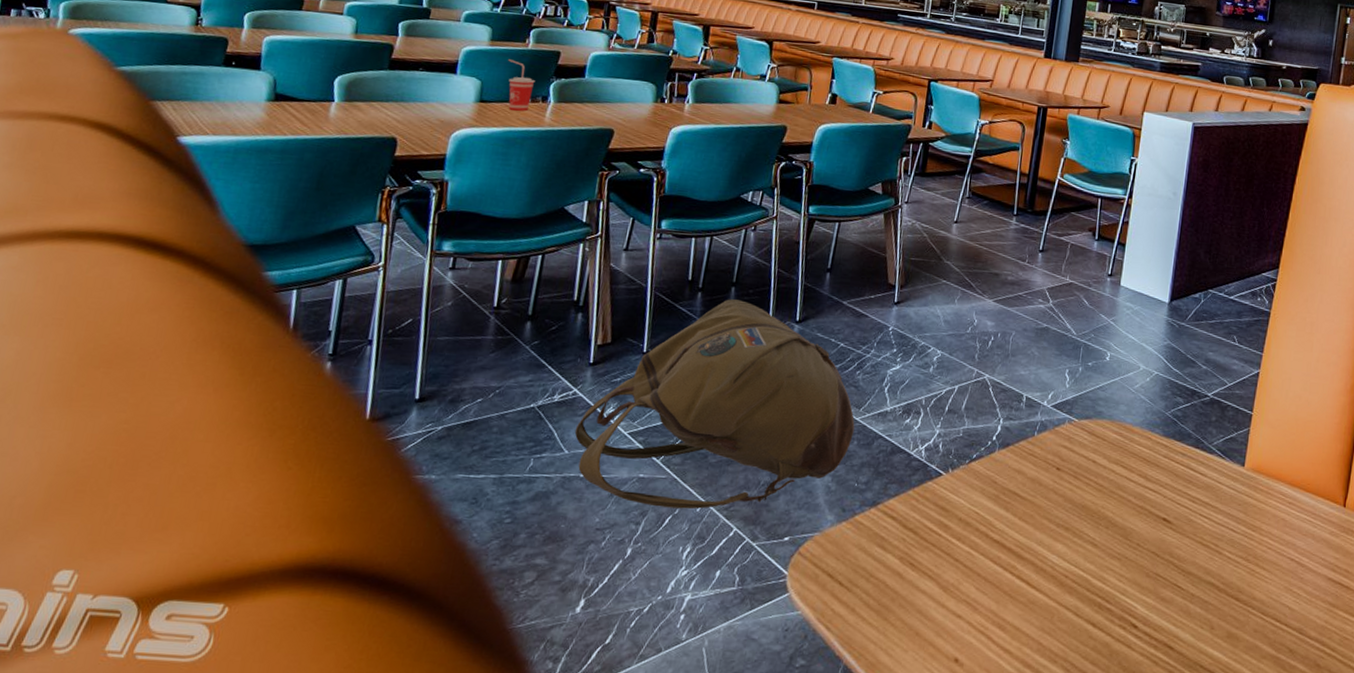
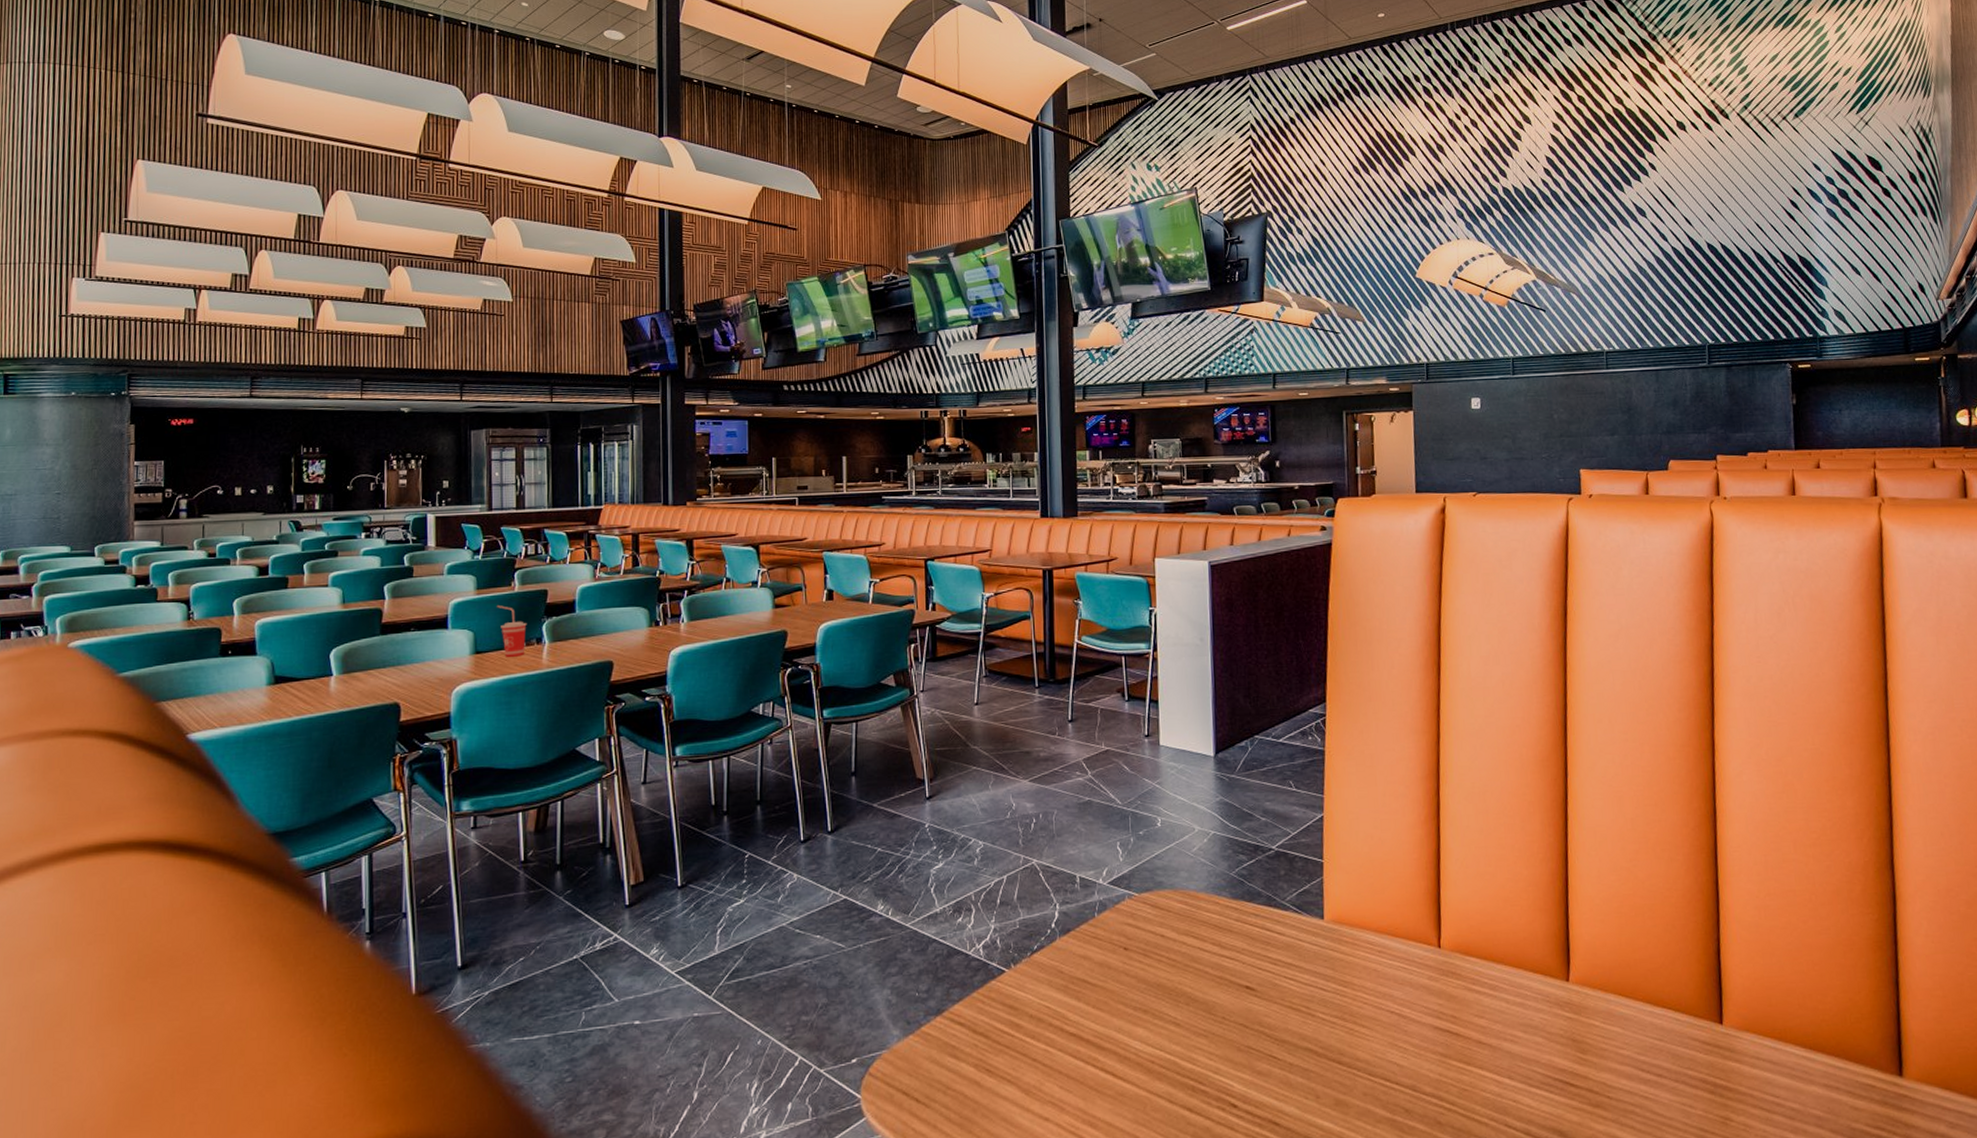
backpack: present [574,299,855,509] -> none [621,818,906,1045]

